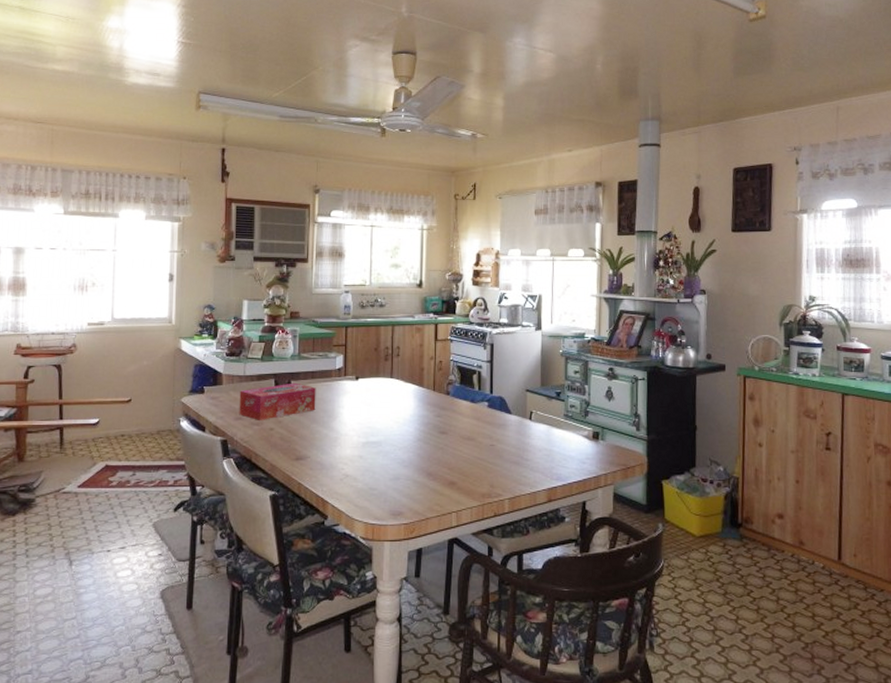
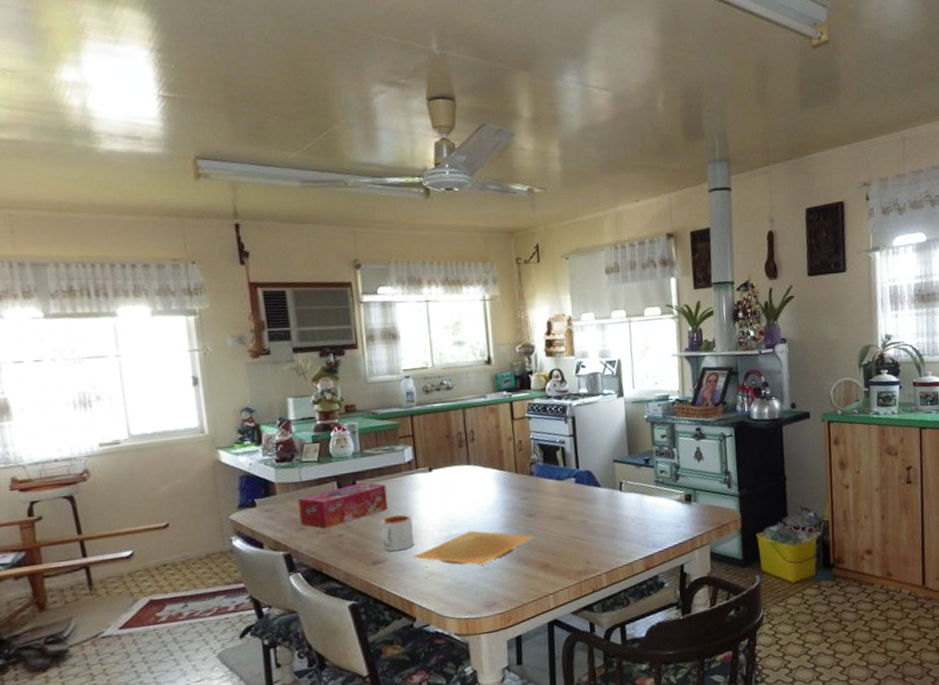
mug: none [306,416,336,450] -> present [380,514,414,552]
plate: none [331,440,445,474] -> present [412,530,535,565]

